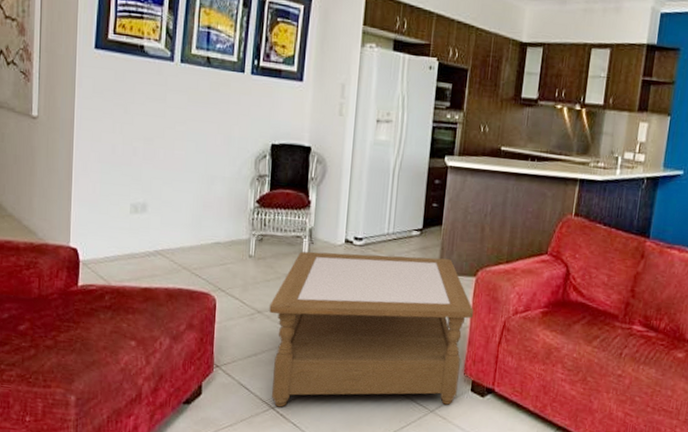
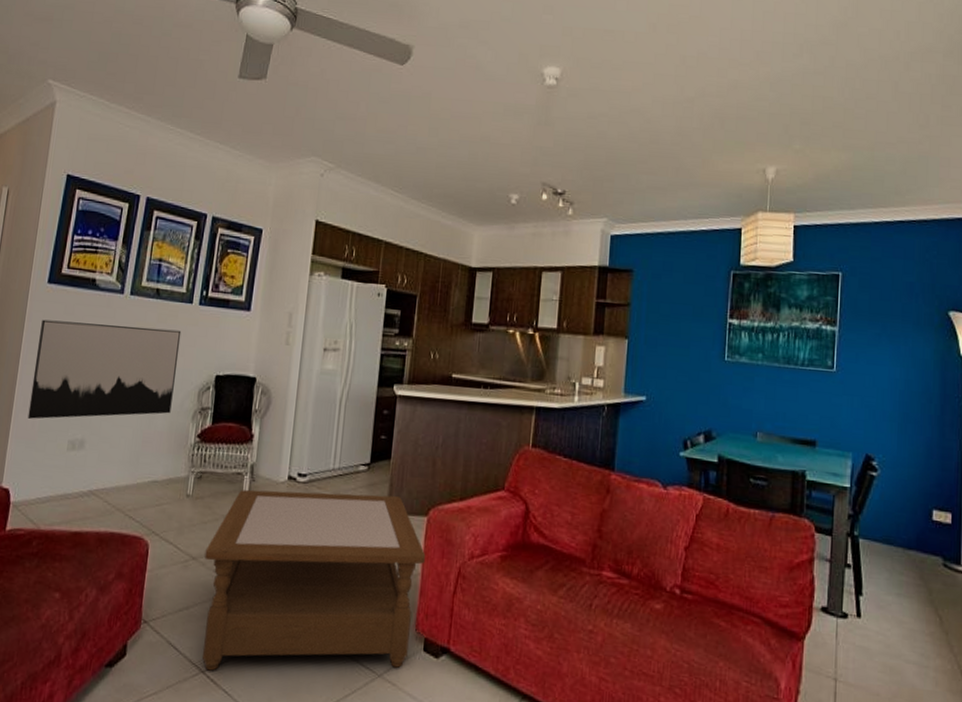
wall art: none [88,86,235,184] -> present [27,319,182,419]

